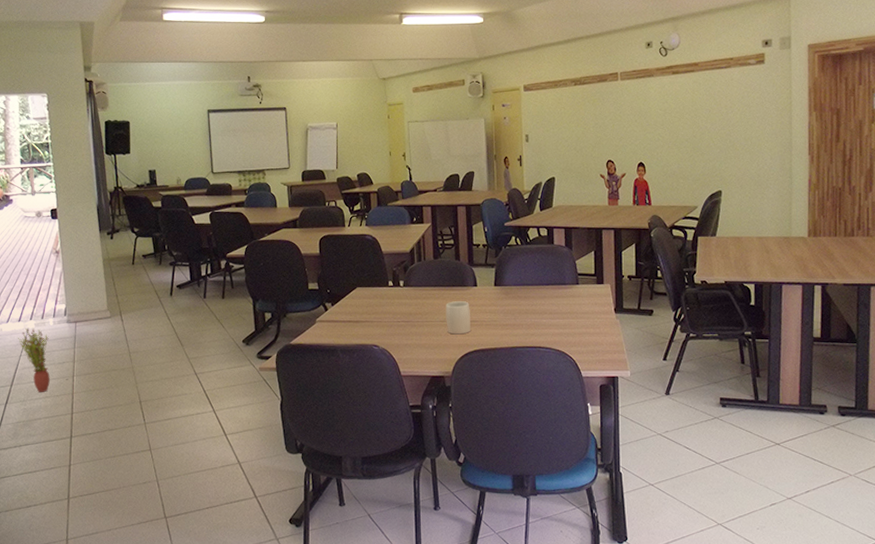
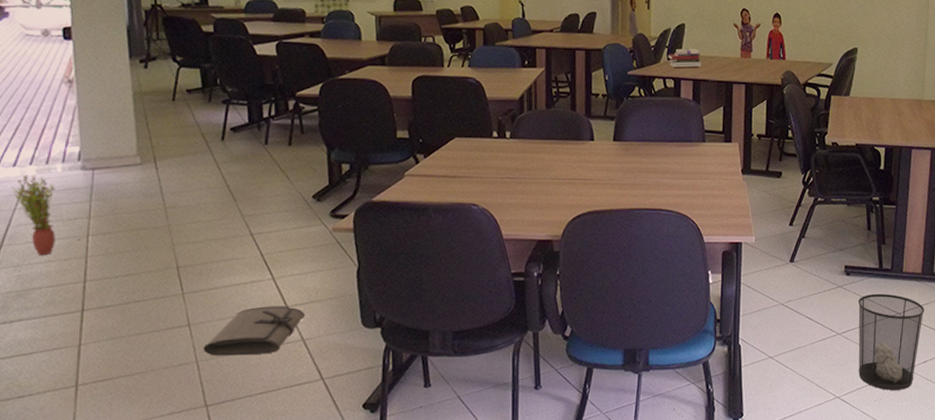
tool roll: none [161,434,240,476] -> present [203,306,306,356]
mug: present [446,301,472,335] -> none [557,157,586,194]
books: none [541,200,572,218] -> present [668,48,702,69]
waste bin: none [735,424,804,519] -> present [857,293,925,390]

